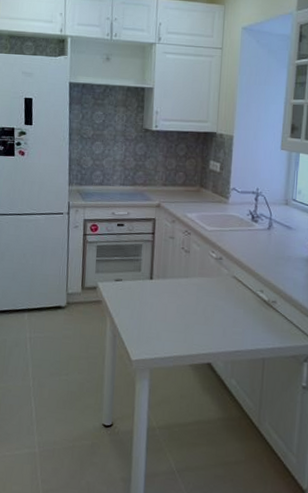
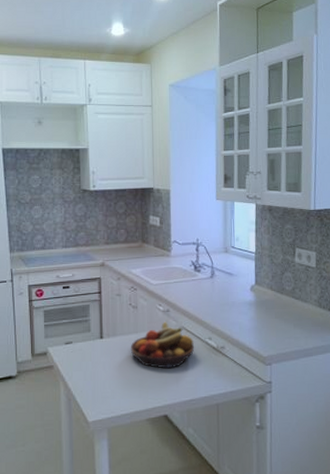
fruit bowl: none [179,269,245,317] -> present [130,321,195,369]

